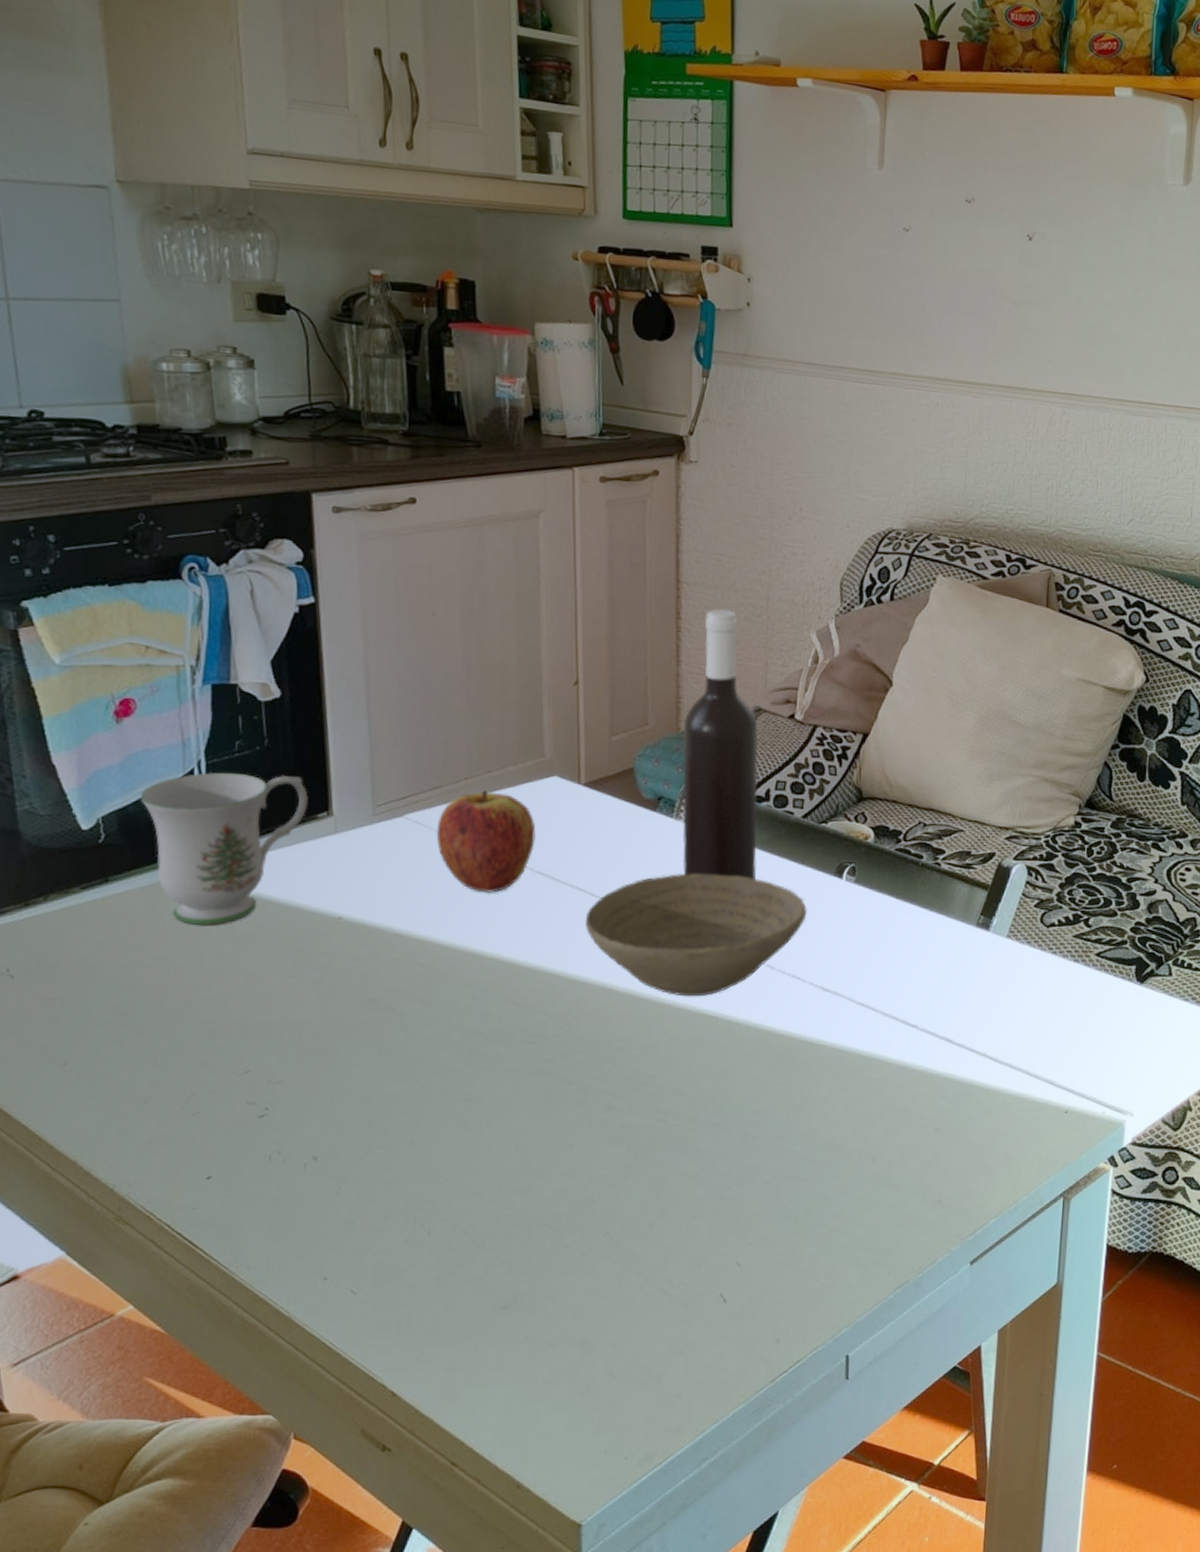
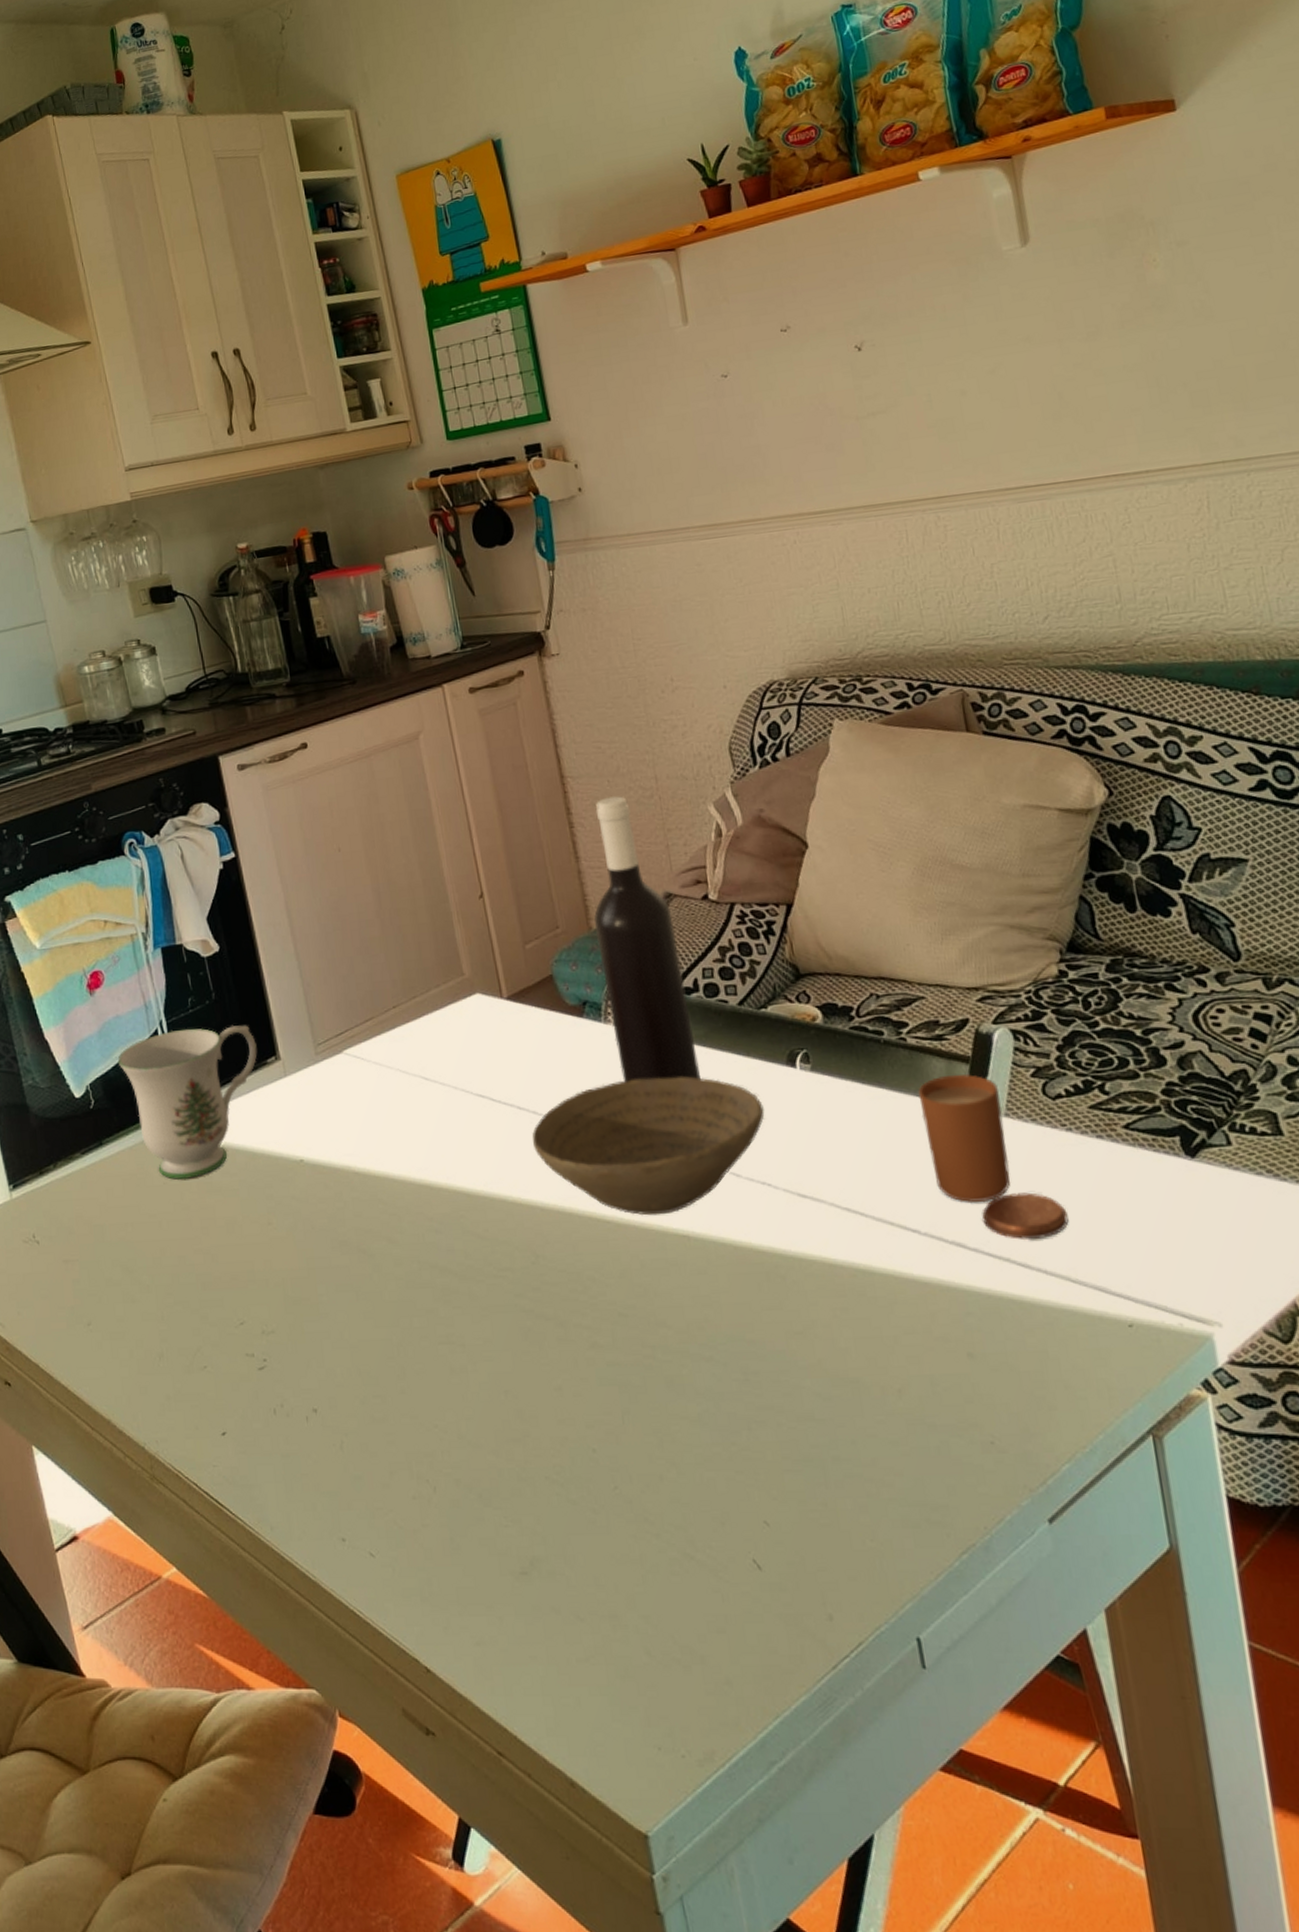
apple: present [436,790,536,893] -> none [375,1016,470,1122]
candle: none [940,899,1038,1039] -> present [918,1074,1069,1239]

